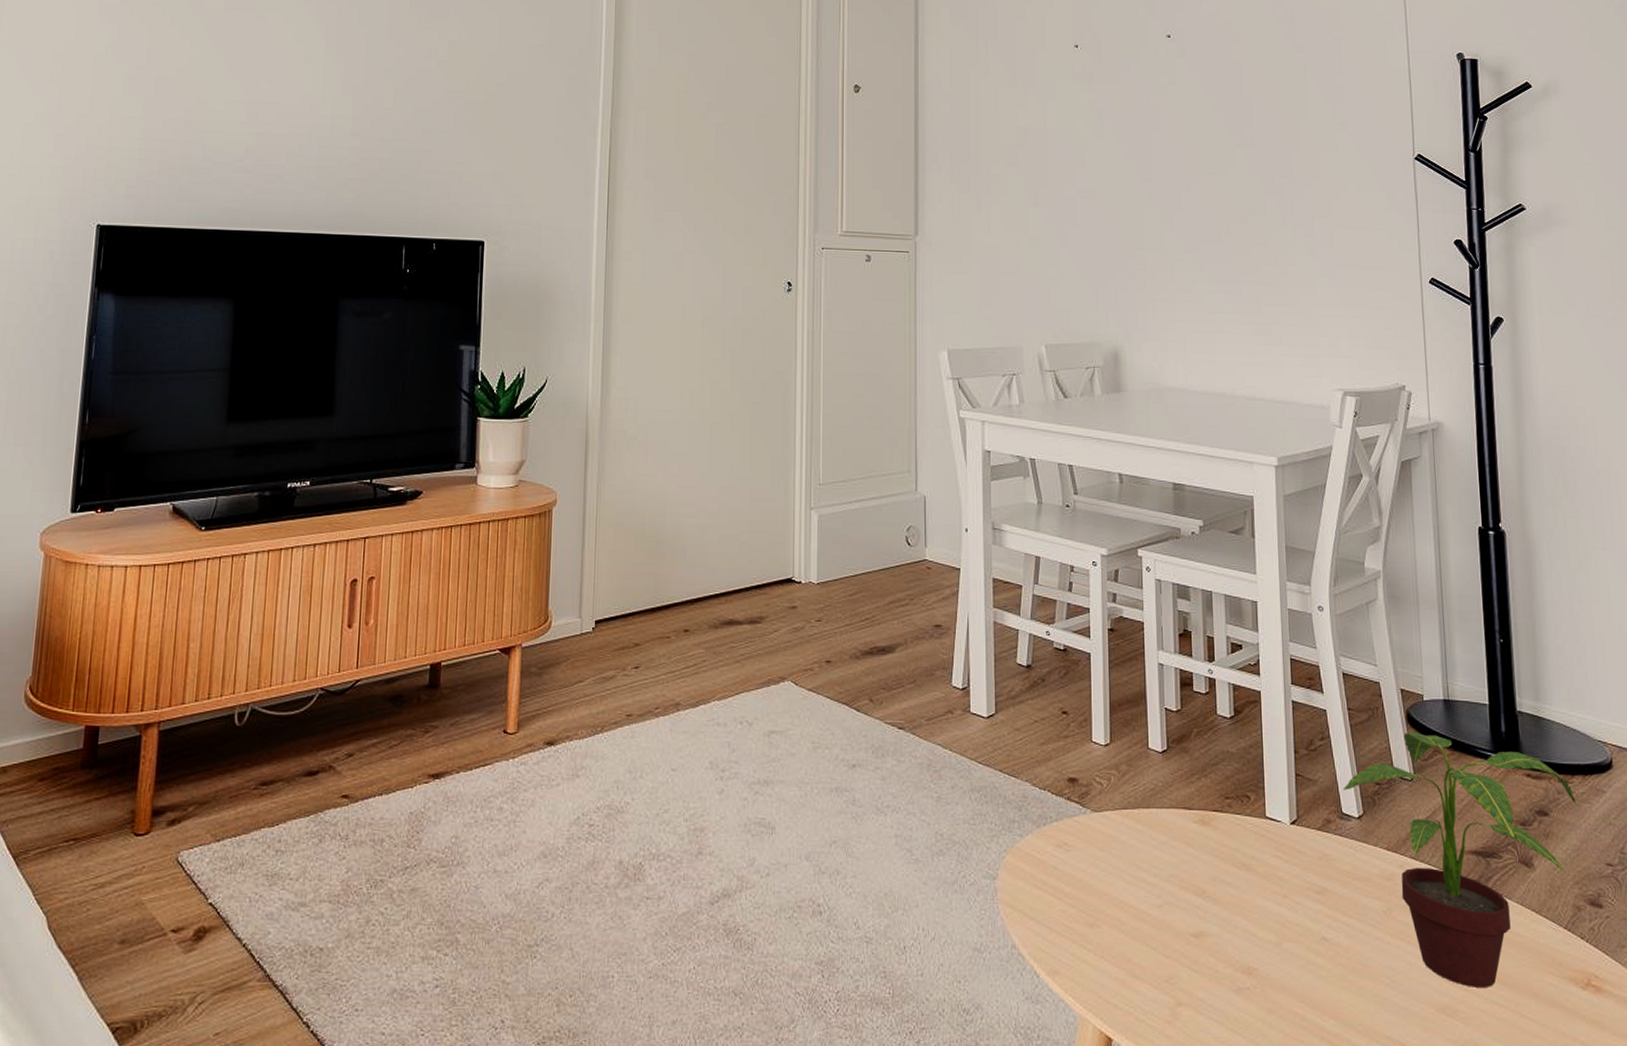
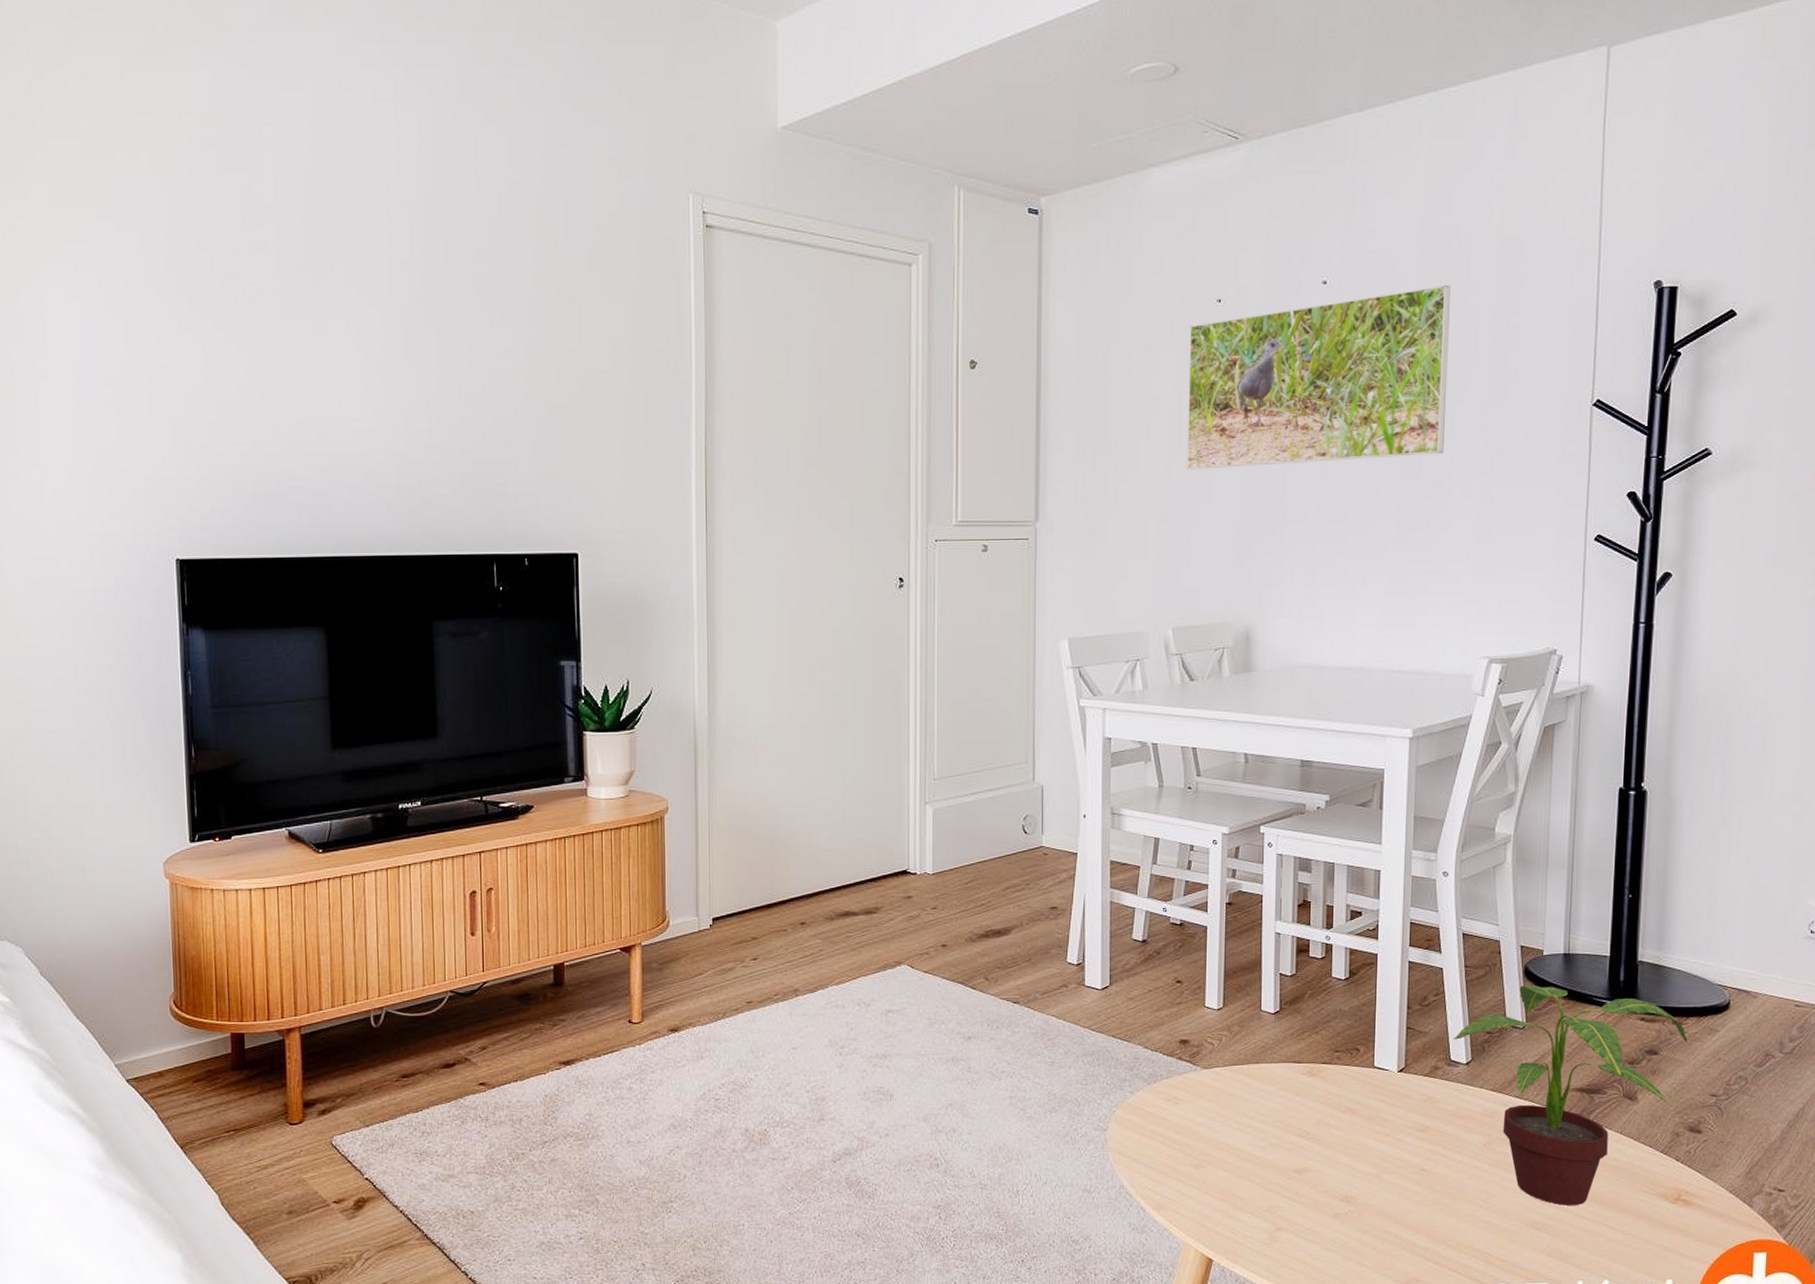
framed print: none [1051,44,1285,197] -> present [1186,284,1450,470]

